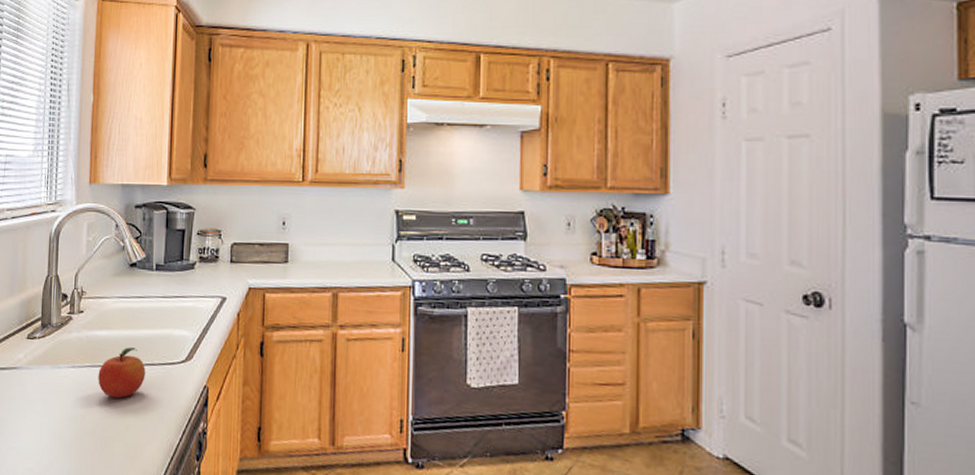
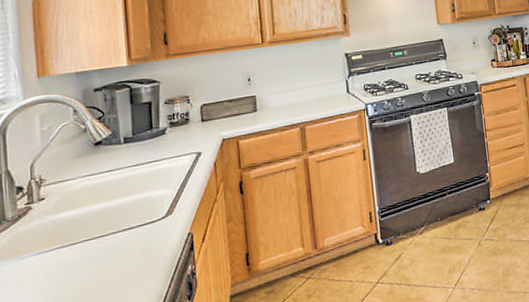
fruit: present [98,347,146,399] -> none [69,218,124,271]

